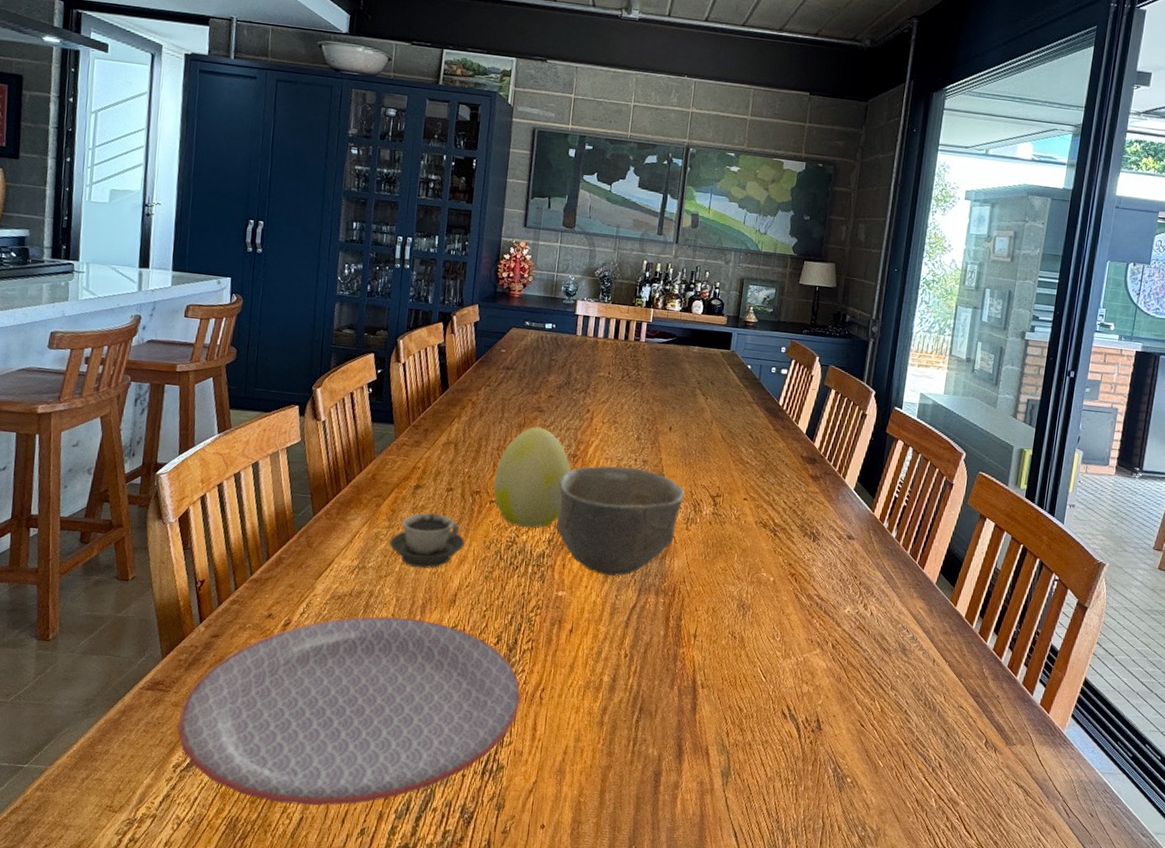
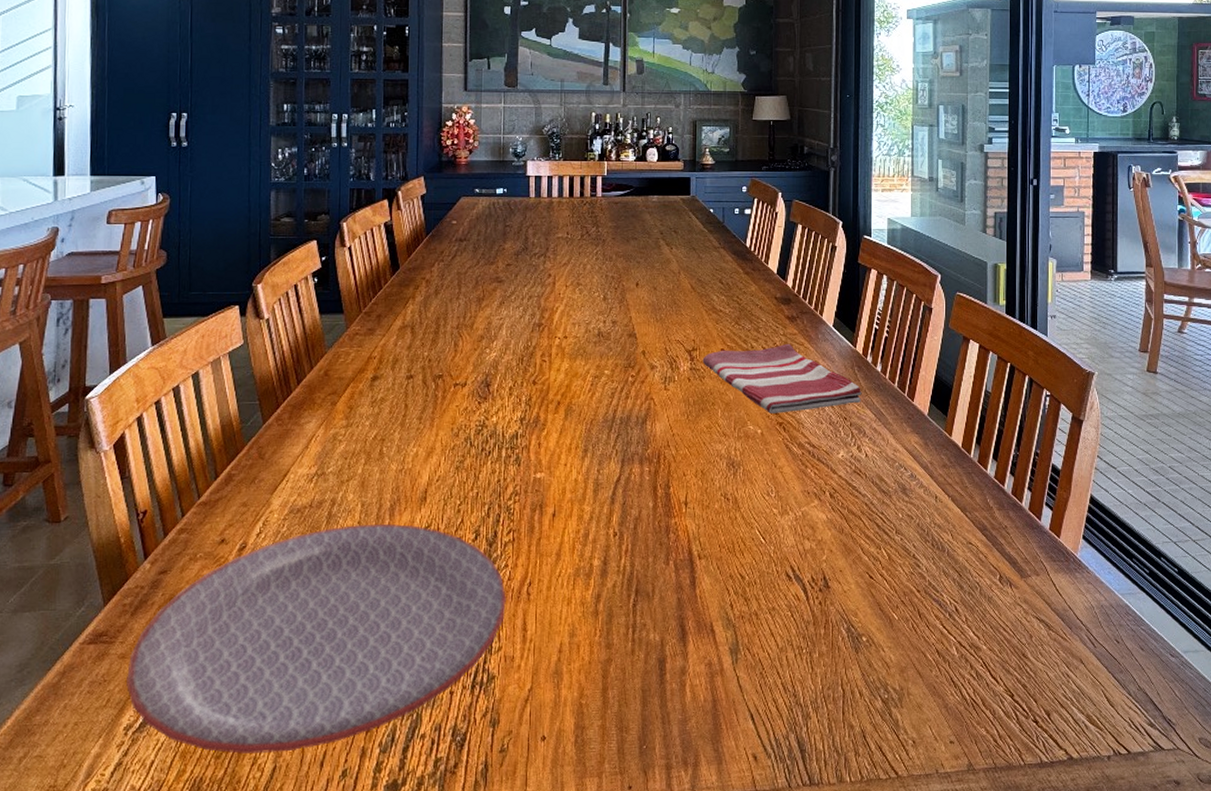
cup: present [389,513,465,568] -> none [349,404,431,467]
decorative egg: present [493,426,571,528] -> none [457,298,537,409]
bowl: present [556,465,685,577] -> none [526,330,659,450]
dish towel: none [724,499,875,565] -> present [702,343,862,414]

